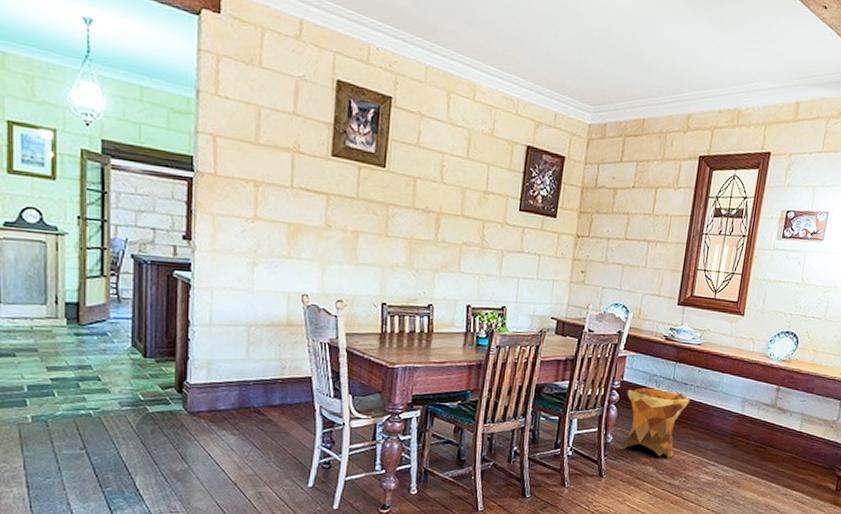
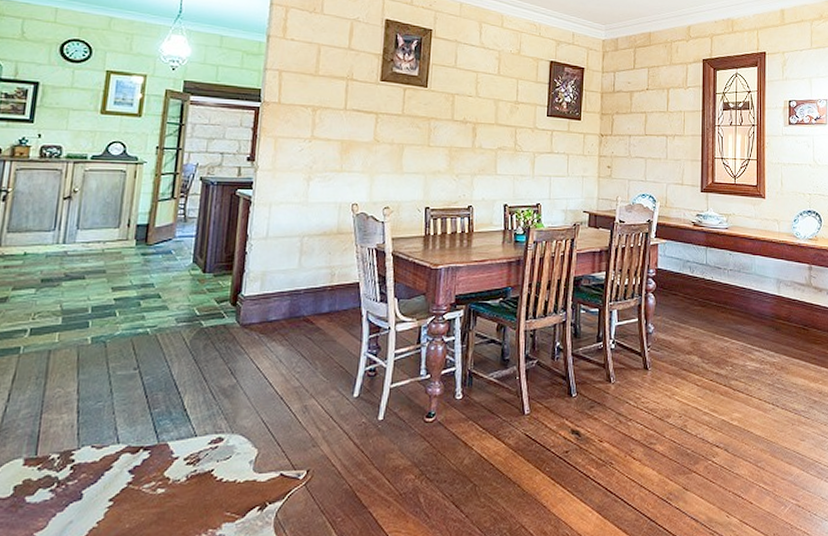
woven basket: present [621,387,691,458] -> none [662,274,726,346]

